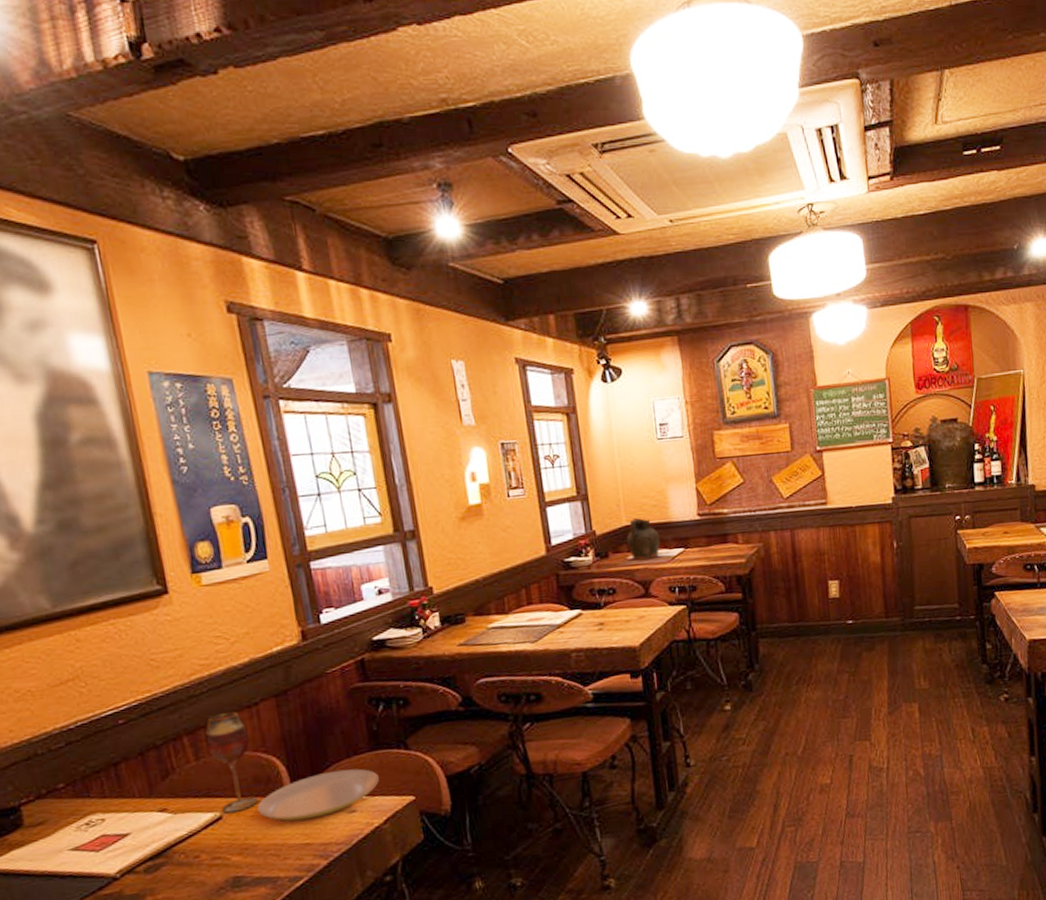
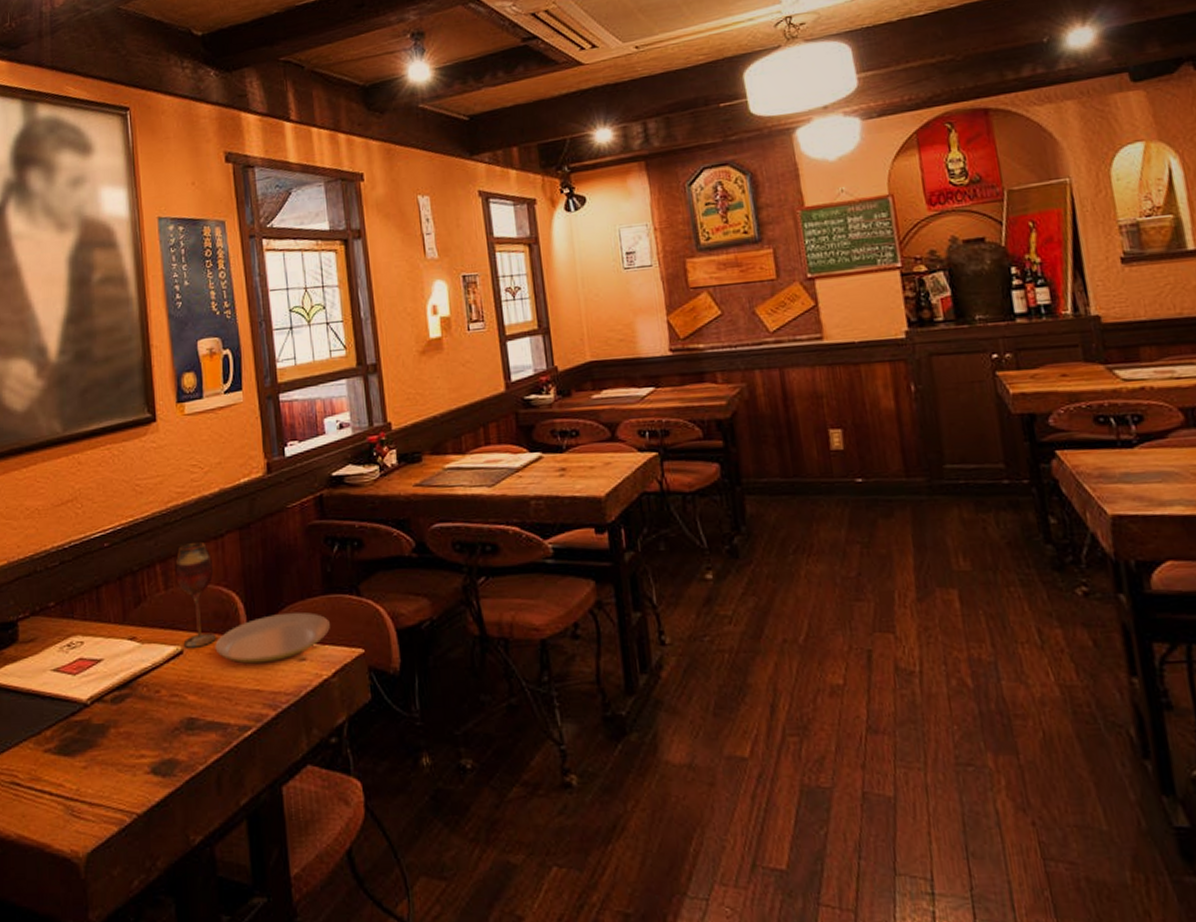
ceramic jug: present [626,518,660,561] -> none [591,353,628,401]

